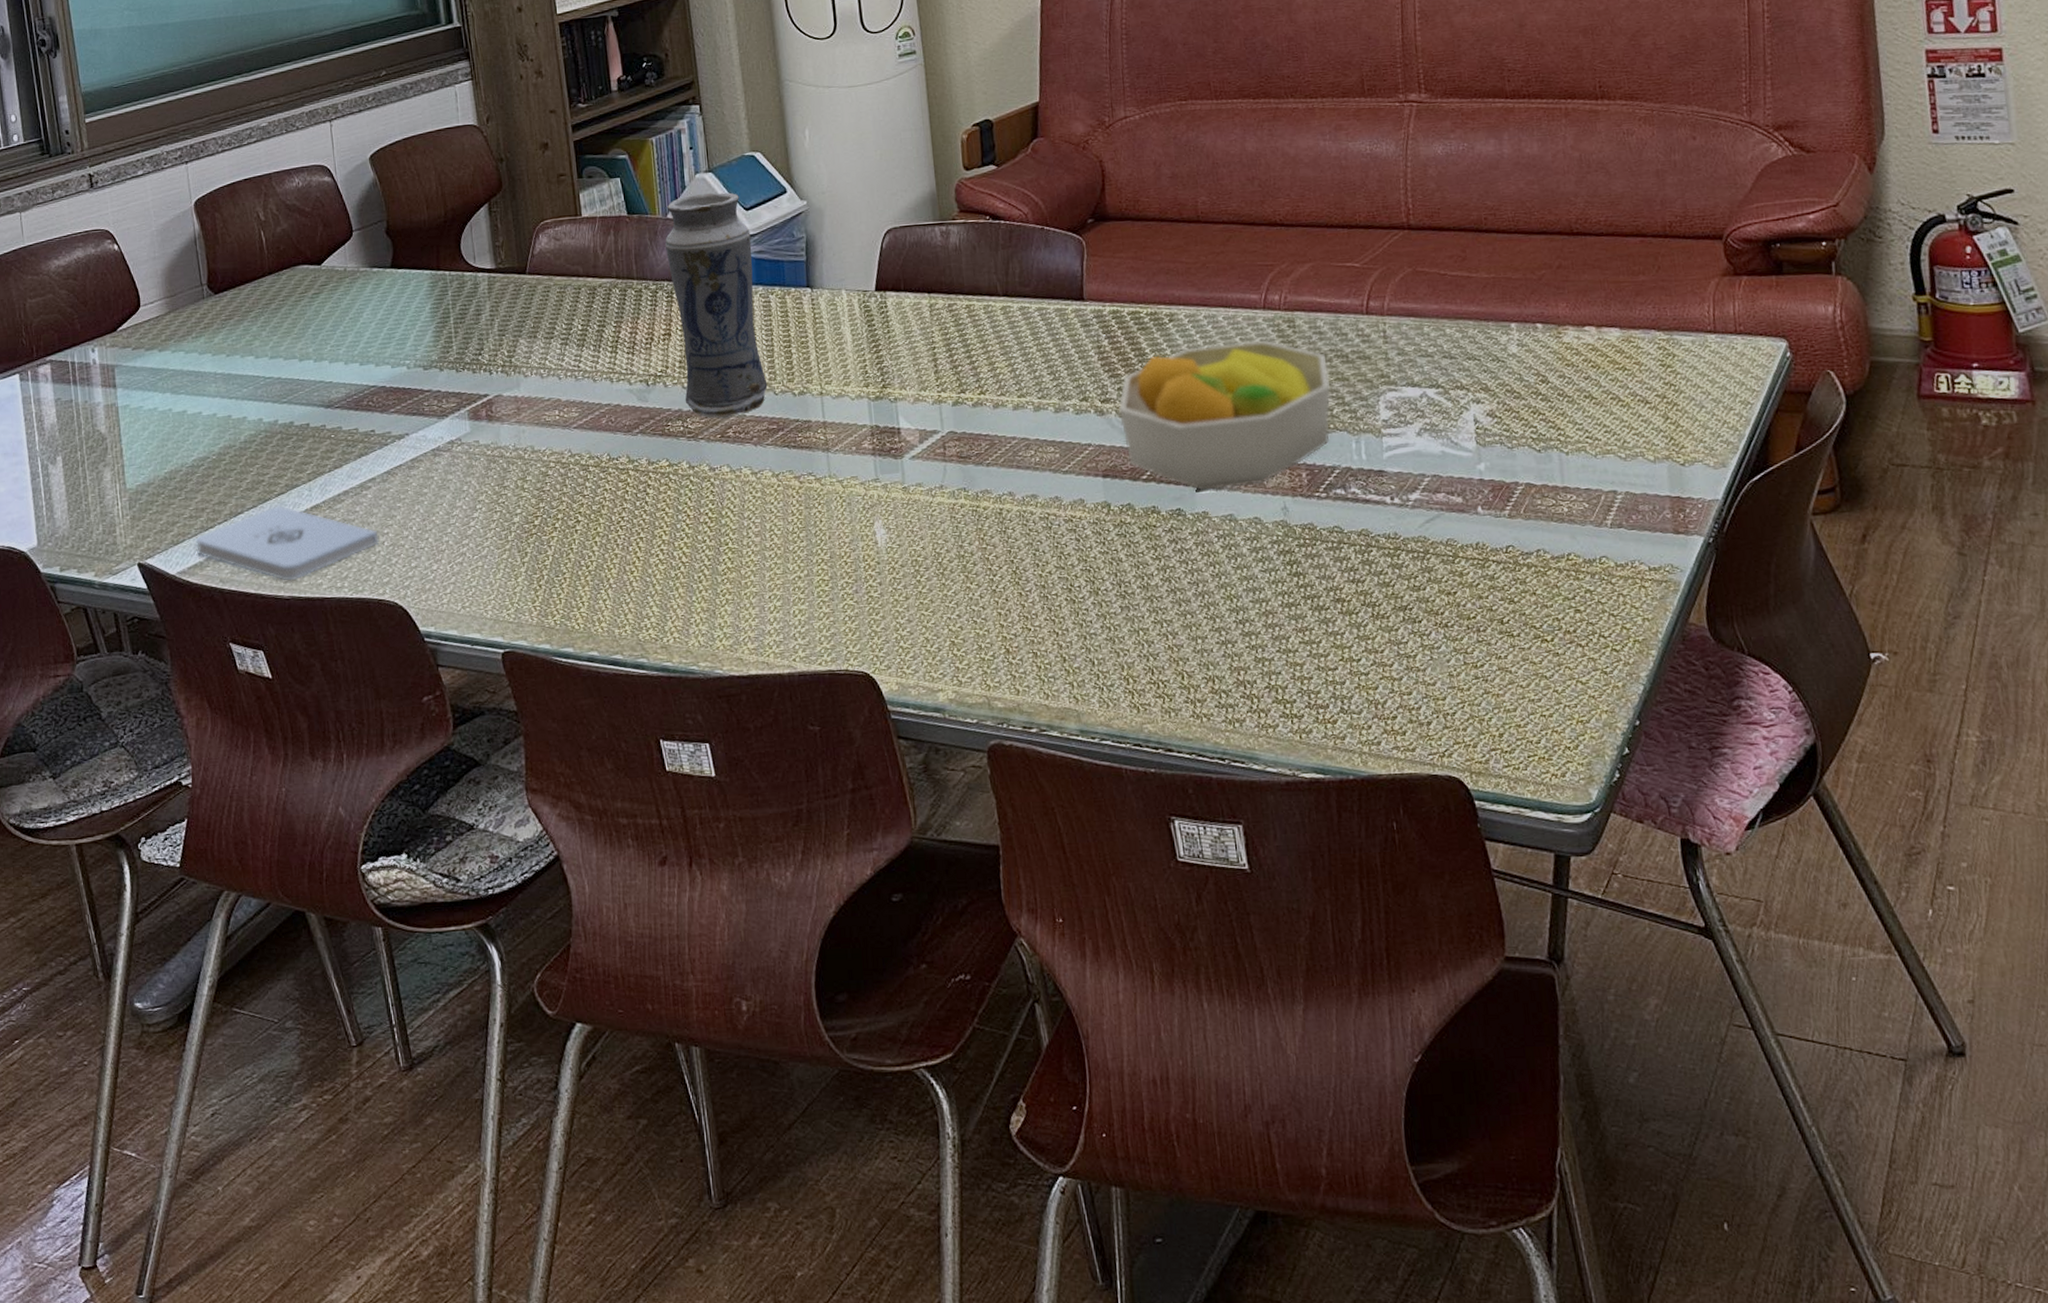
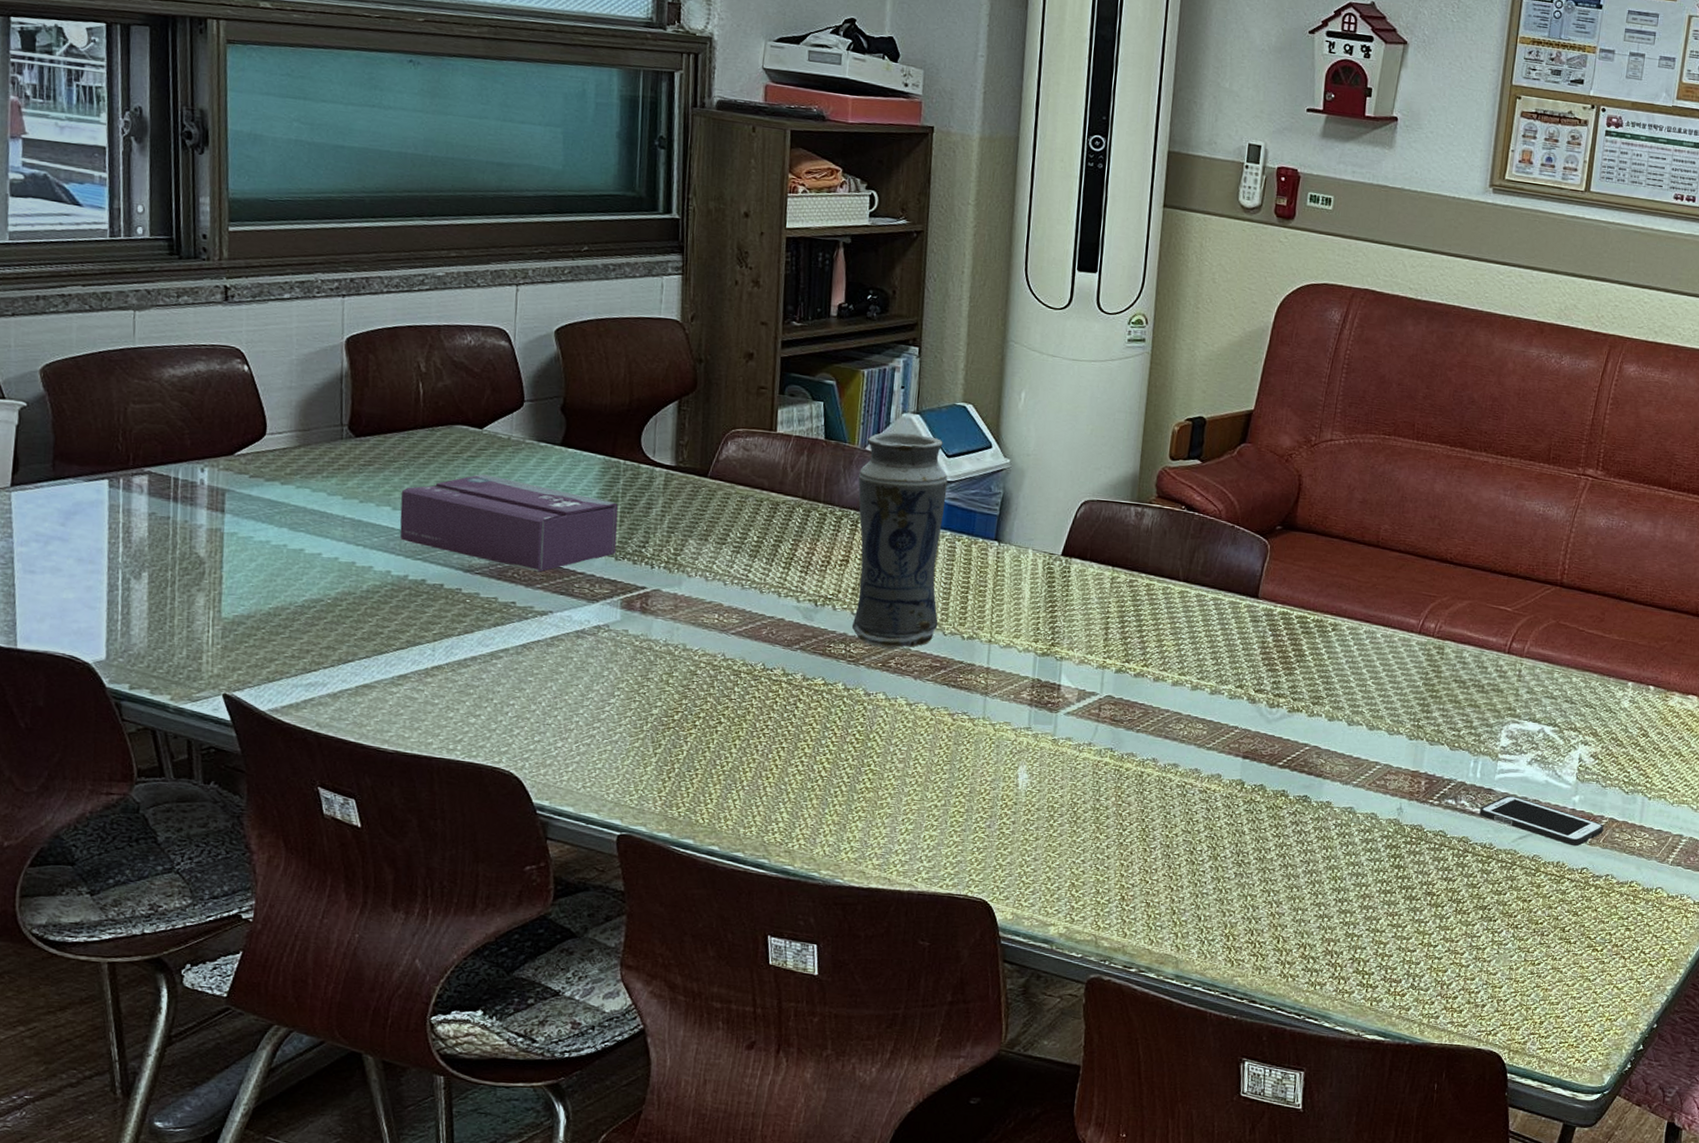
notepad: present [195,504,380,581] -> none [294,659,503,736]
tissue box: none [260,308,455,397] -> present [400,474,619,572]
fruit bowl: present [1118,340,1331,491] -> none [1268,656,1465,785]
cell phone: none [1374,474,1522,522] -> present [1479,795,1604,847]

